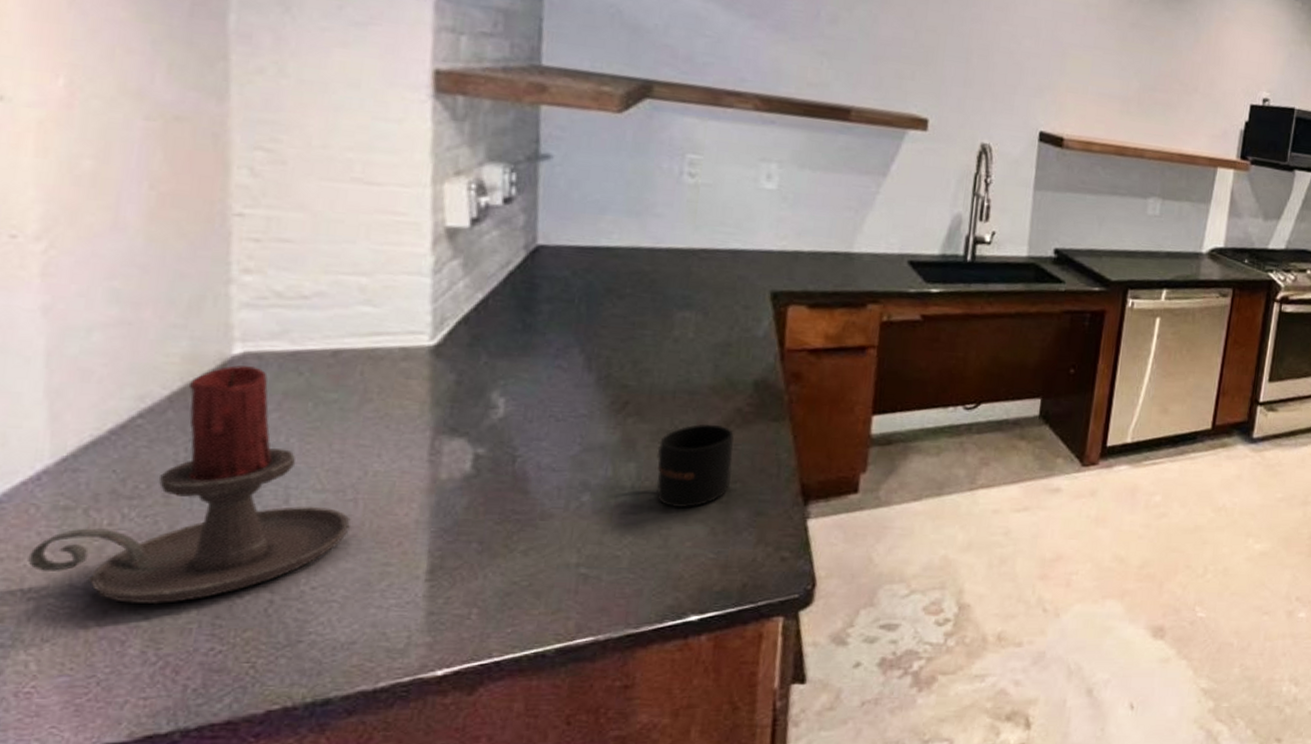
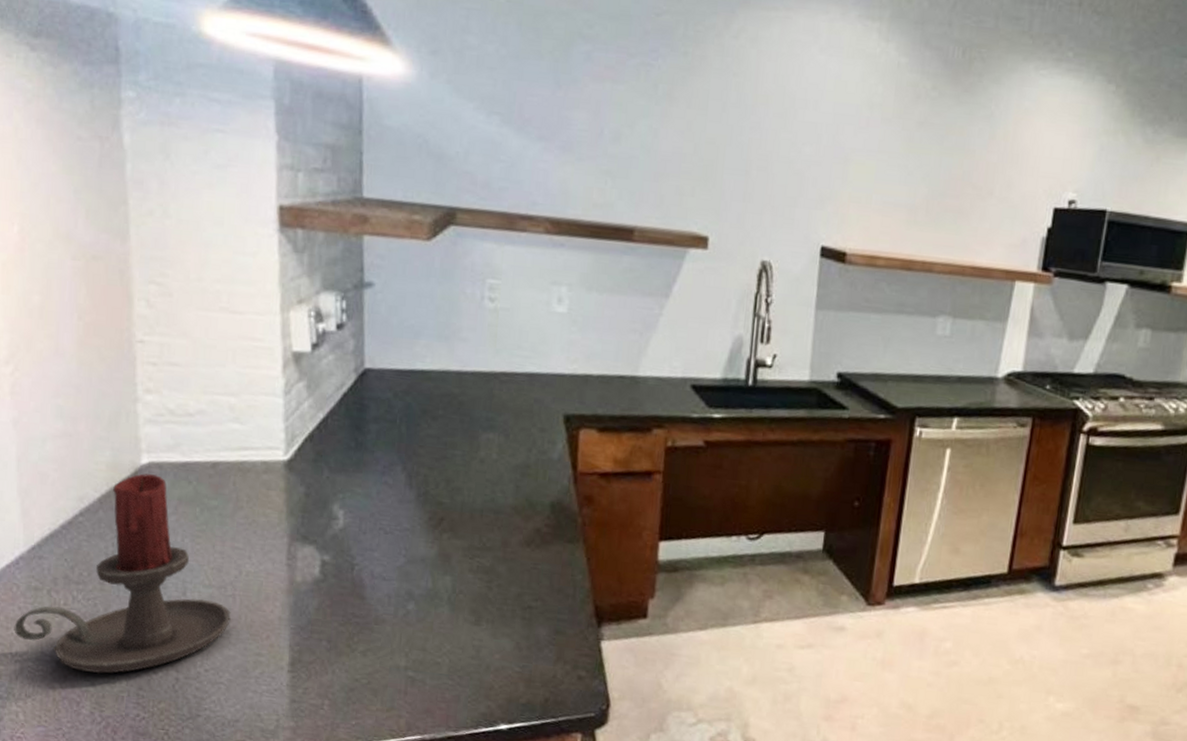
mug: present [656,424,734,508] -> none [469,542,534,622]

